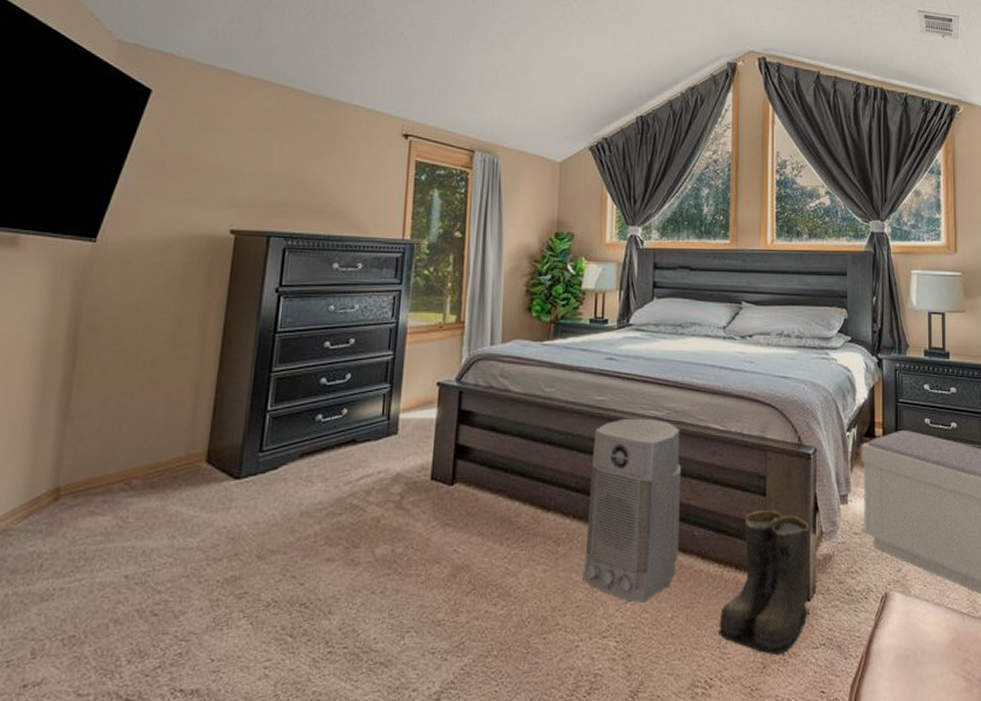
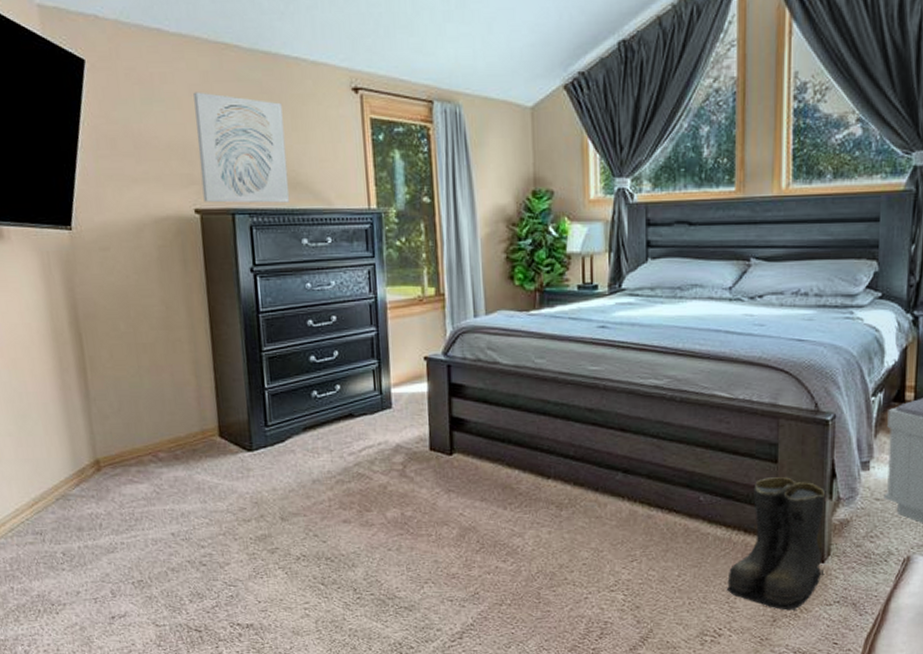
wall art: none [241,126,335,229] -> present [193,91,290,203]
air purifier: present [582,418,681,603] -> none [587,387,684,562]

